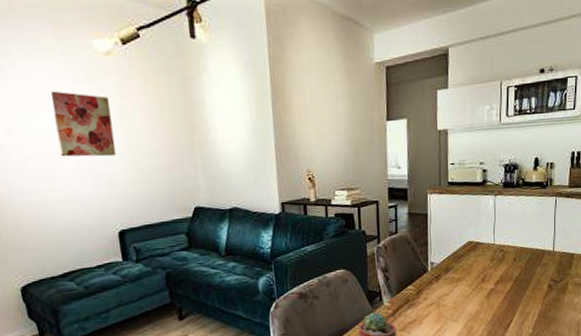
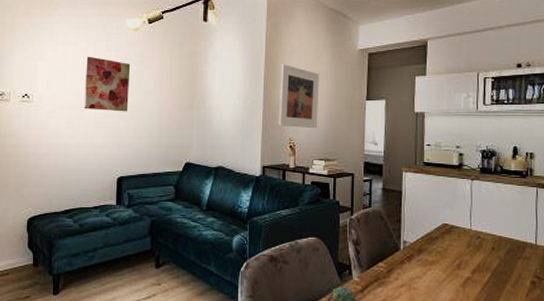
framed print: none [290,85,336,158] -> present [278,63,319,129]

